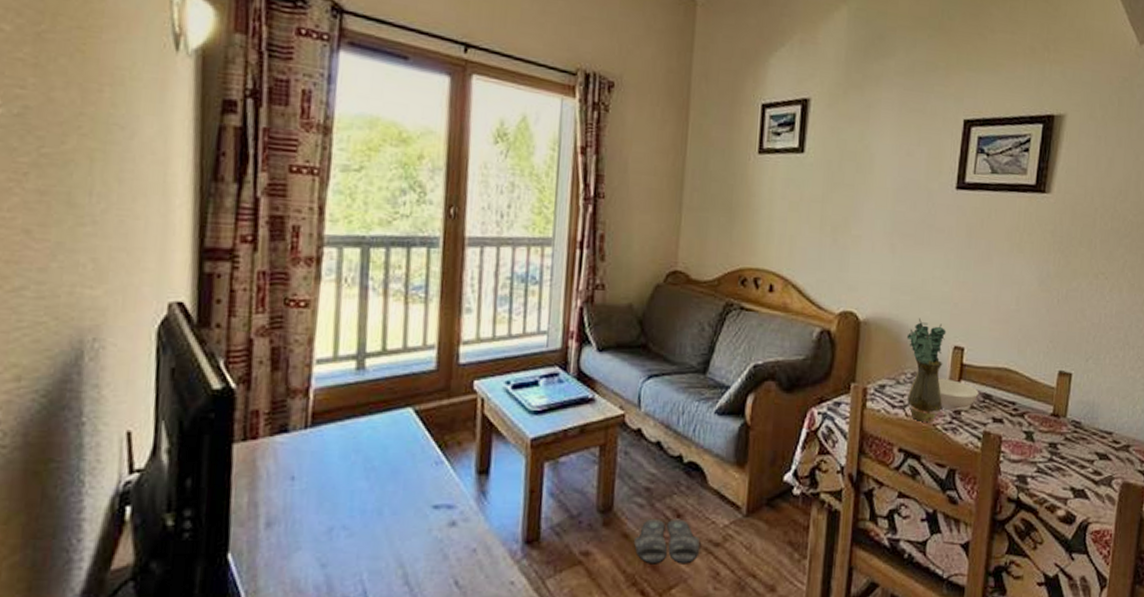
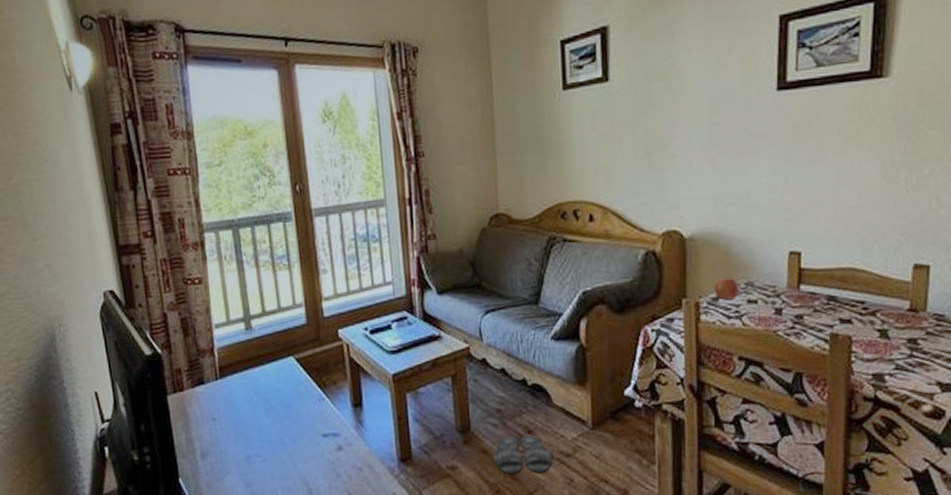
fruit: none [881,366,905,389] -> present [713,278,739,300]
vase: present [906,318,947,423] -> none [736,228,781,330]
bowl: present [938,378,979,410] -> none [775,285,822,316]

